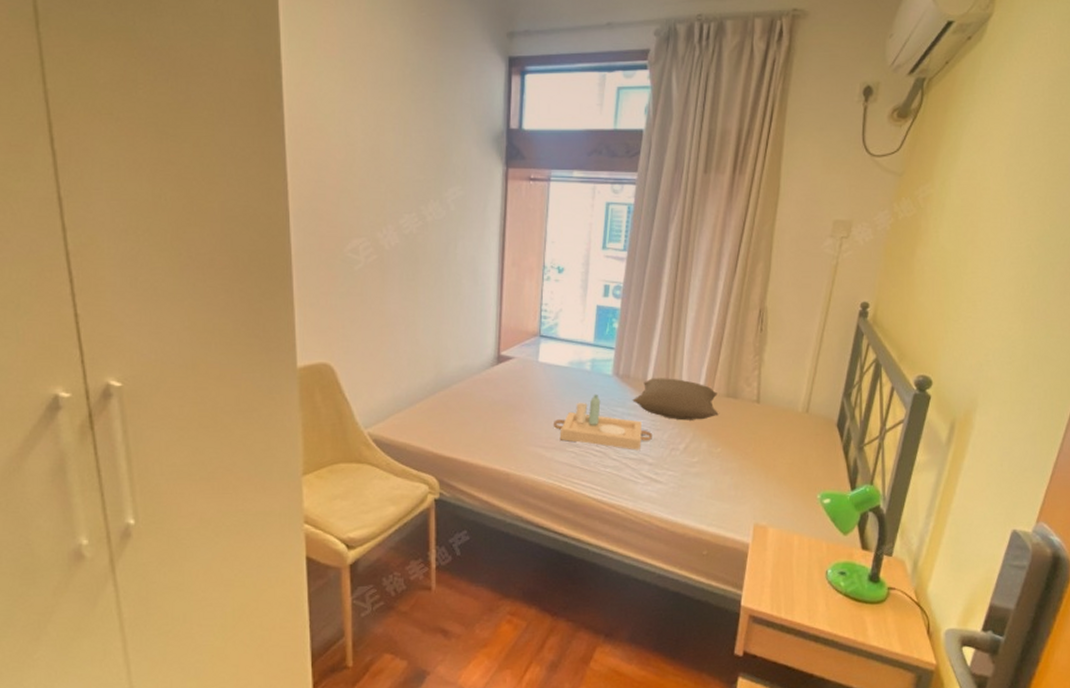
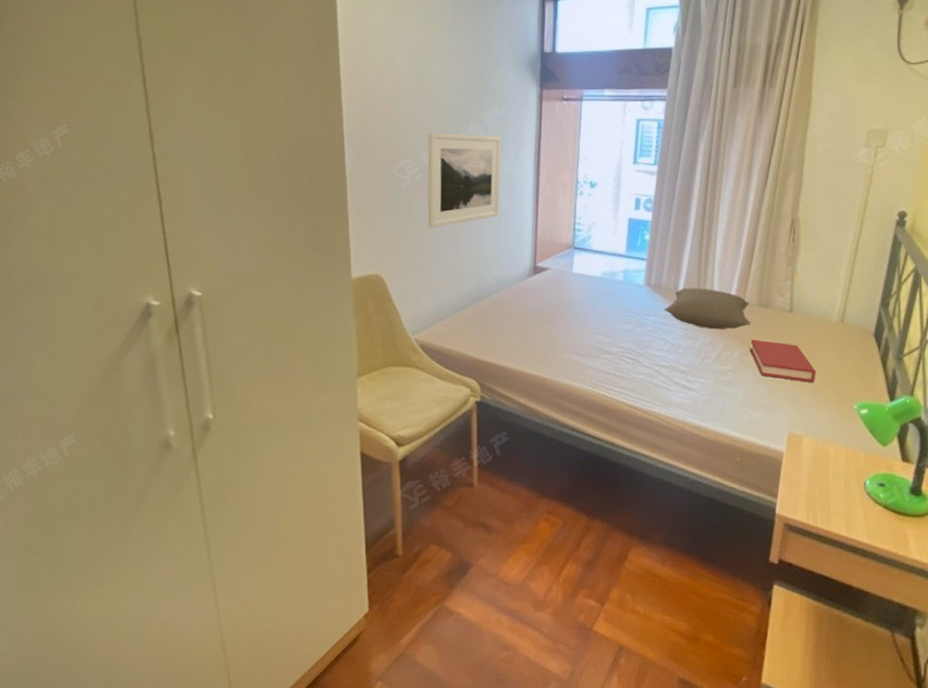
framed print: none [382,209,464,314] -> present [427,132,502,228]
serving tray: present [554,394,652,450] -> none [588,303,684,358]
hardback book: none [718,430,782,473] -> present [750,339,817,382]

